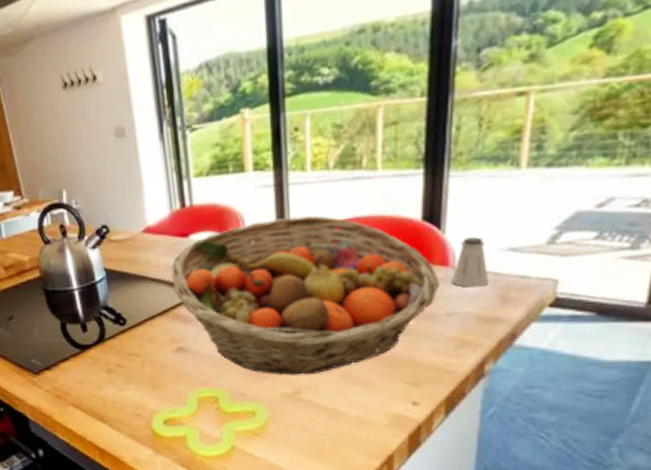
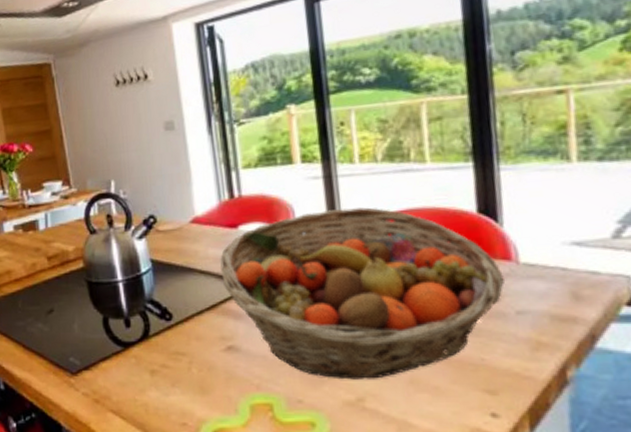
saltshaker: present [451,237,489,288] -> none [516,230,557,284]

